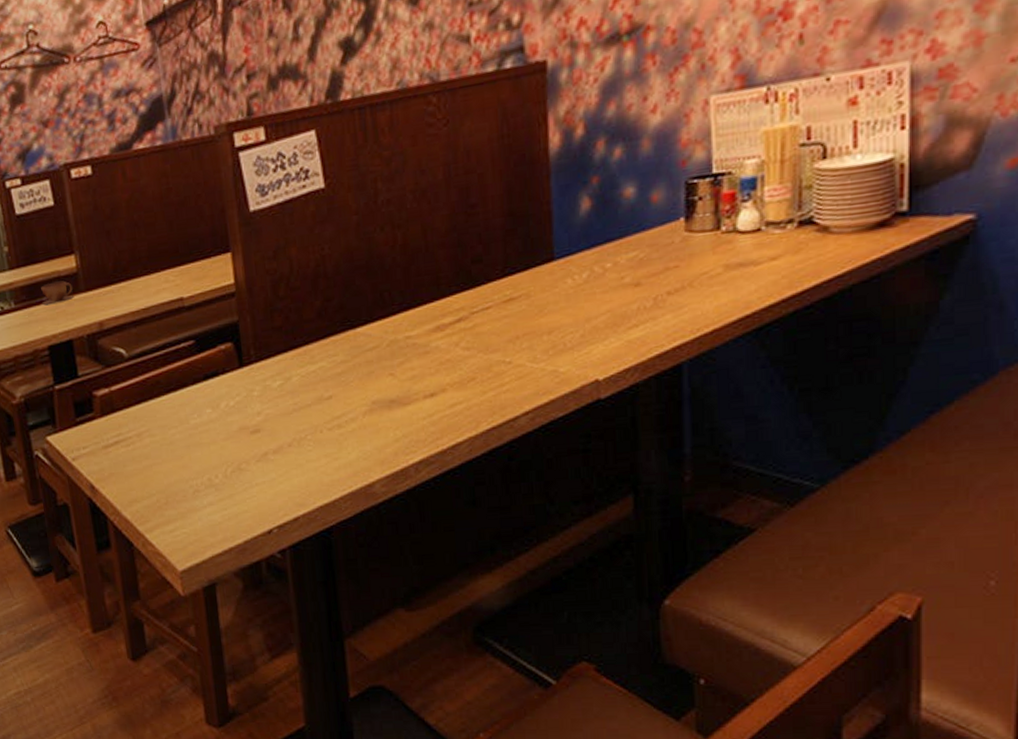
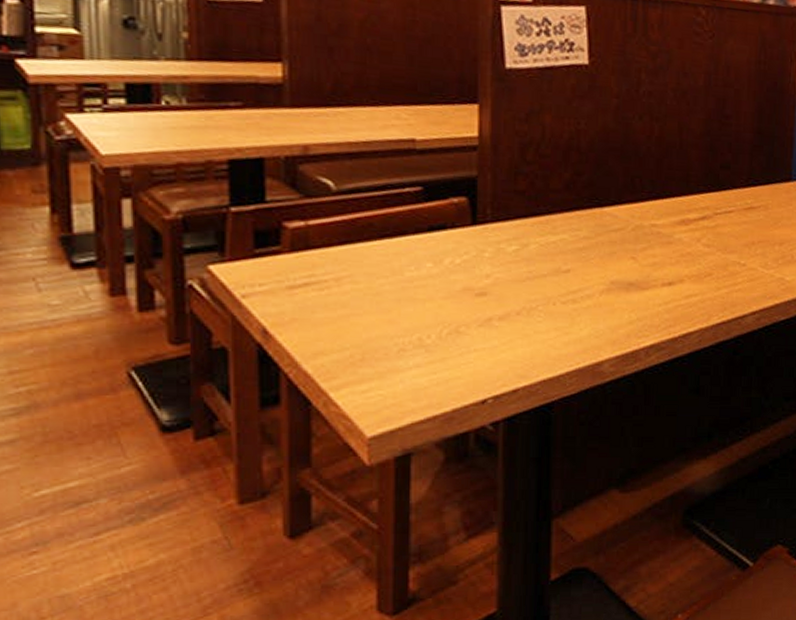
teacup: present [41,280,75,306] -> none [227,88,275,114]

